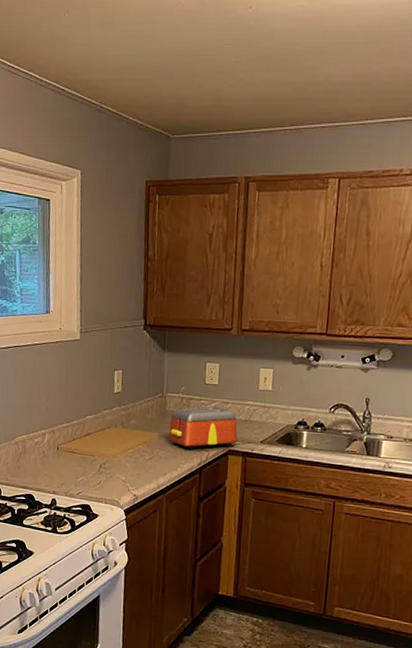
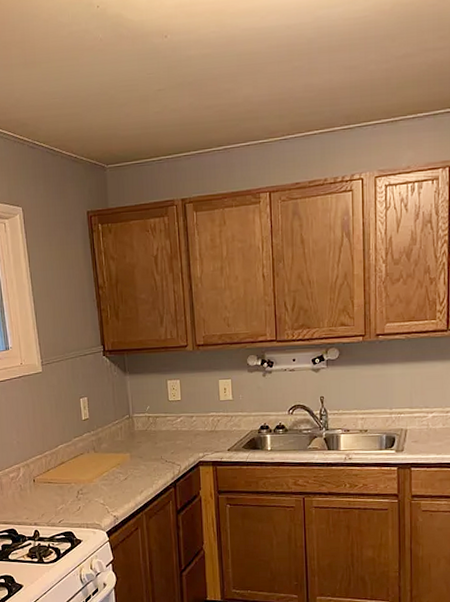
toaster: present [168,407,238,450] -> none [139,422,206,465]

